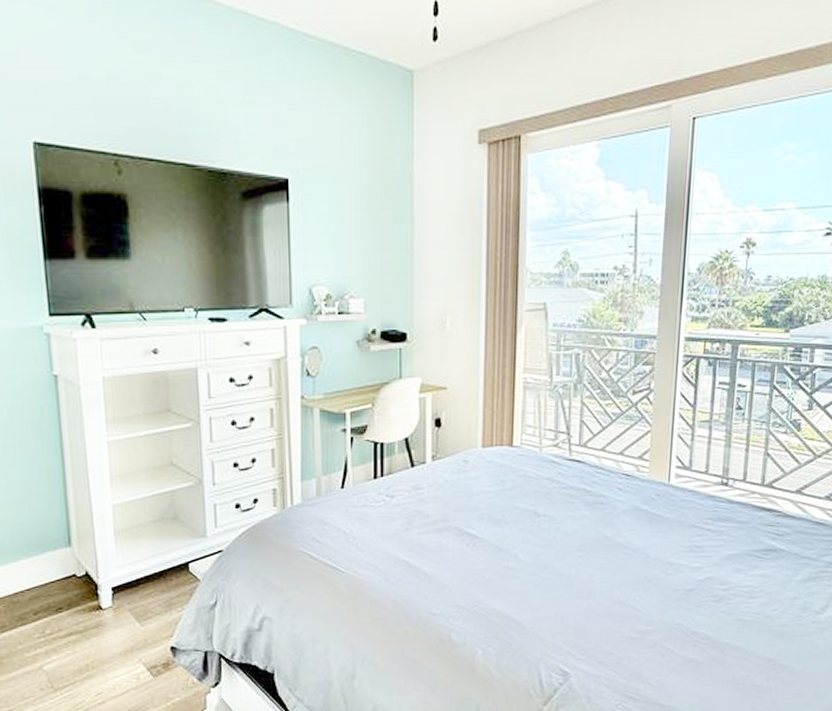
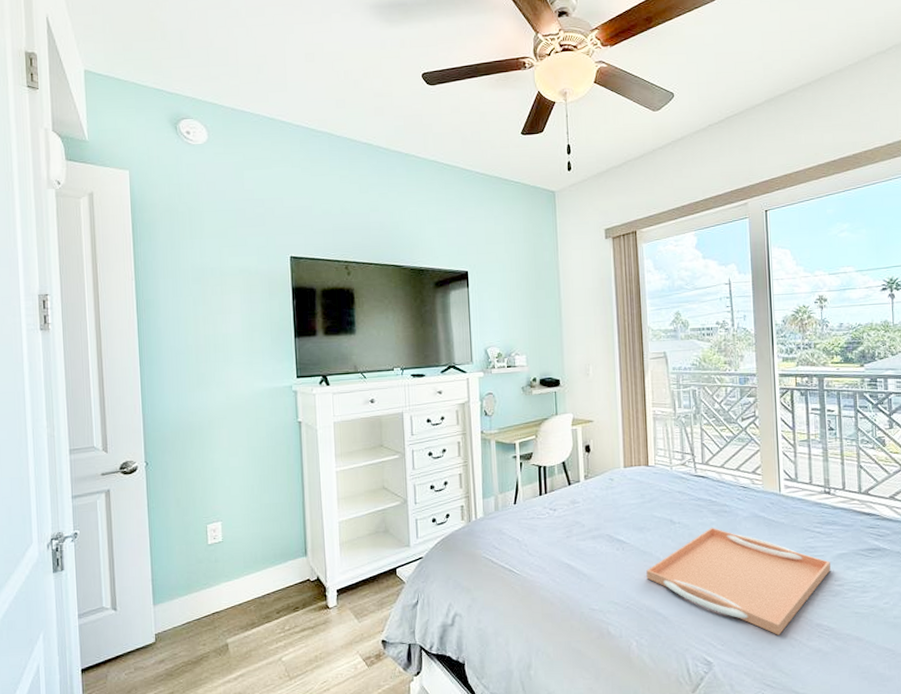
serving tray: none [500,521,717,644] -> present [646,527,831,635]

